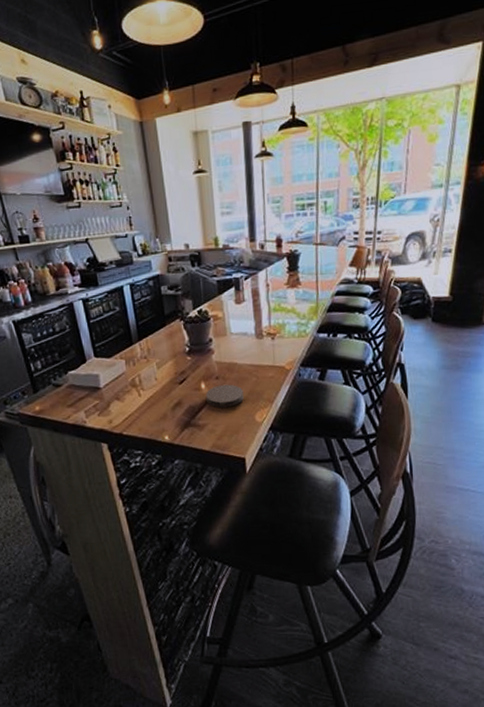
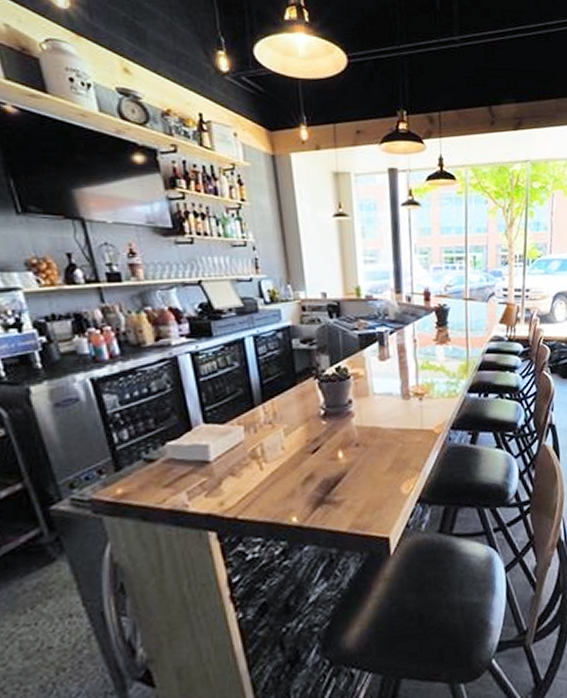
coaster: present [206,384,244,408] -> none [344,451,388,480]

